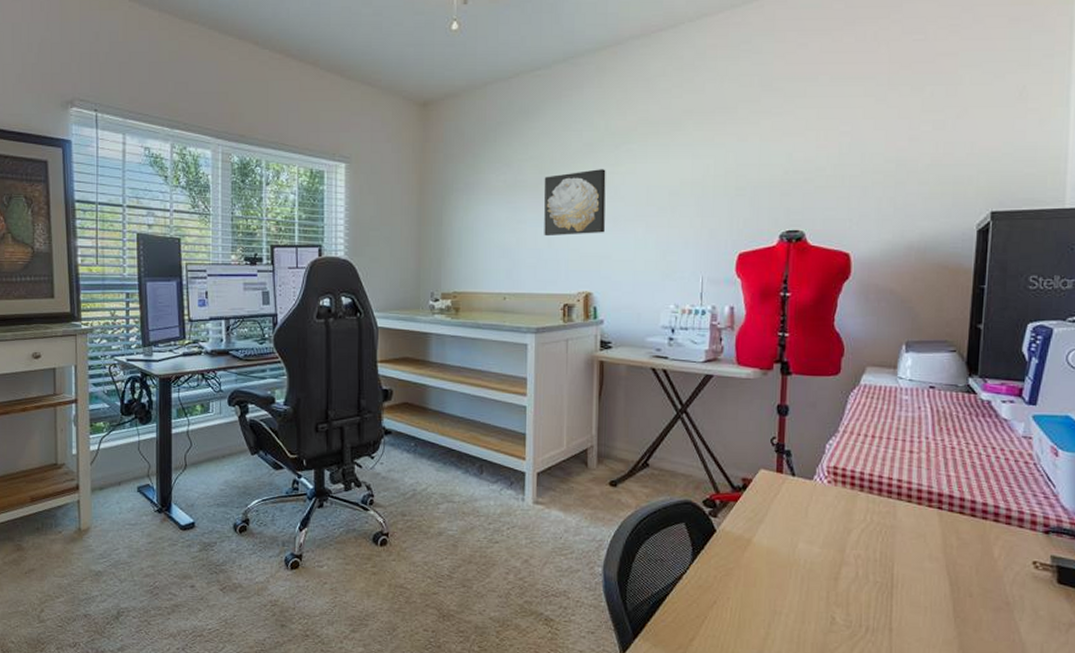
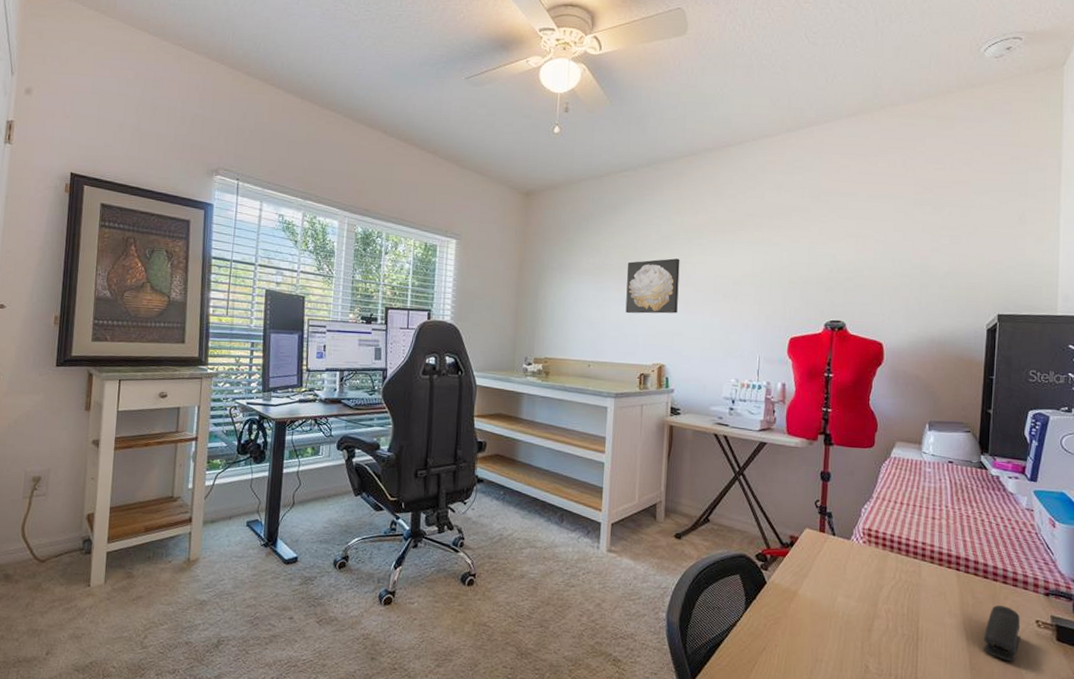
stapler: none [970,546,1015,608] -> present [983,605,1021,662]

